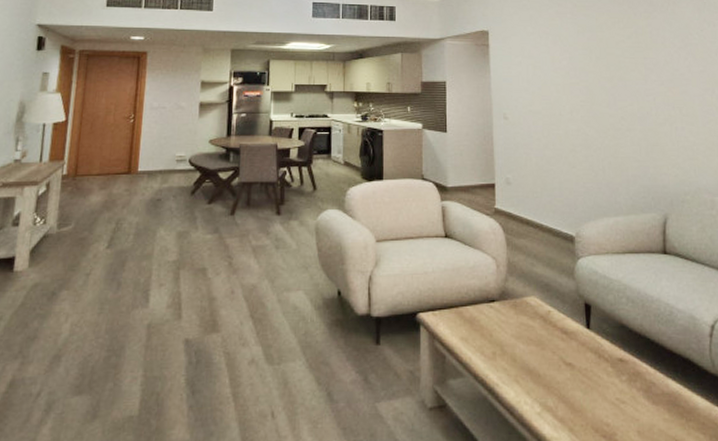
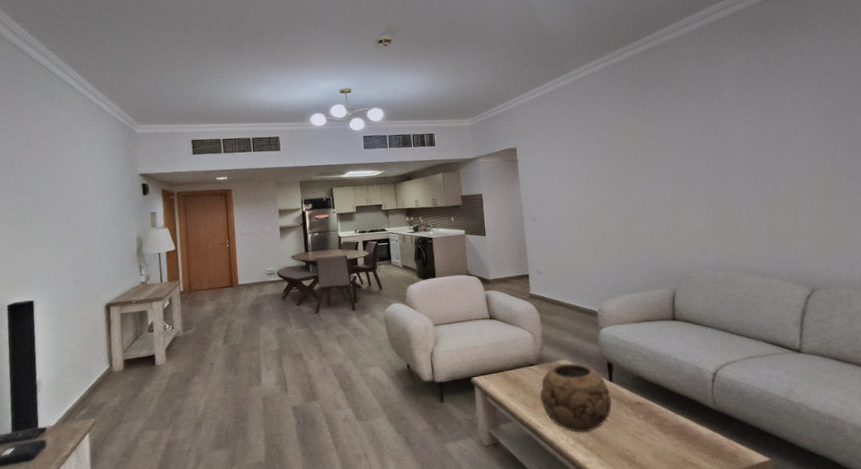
decorative bowl: none [500,301,589,397] -> present [539,363,612,433]

